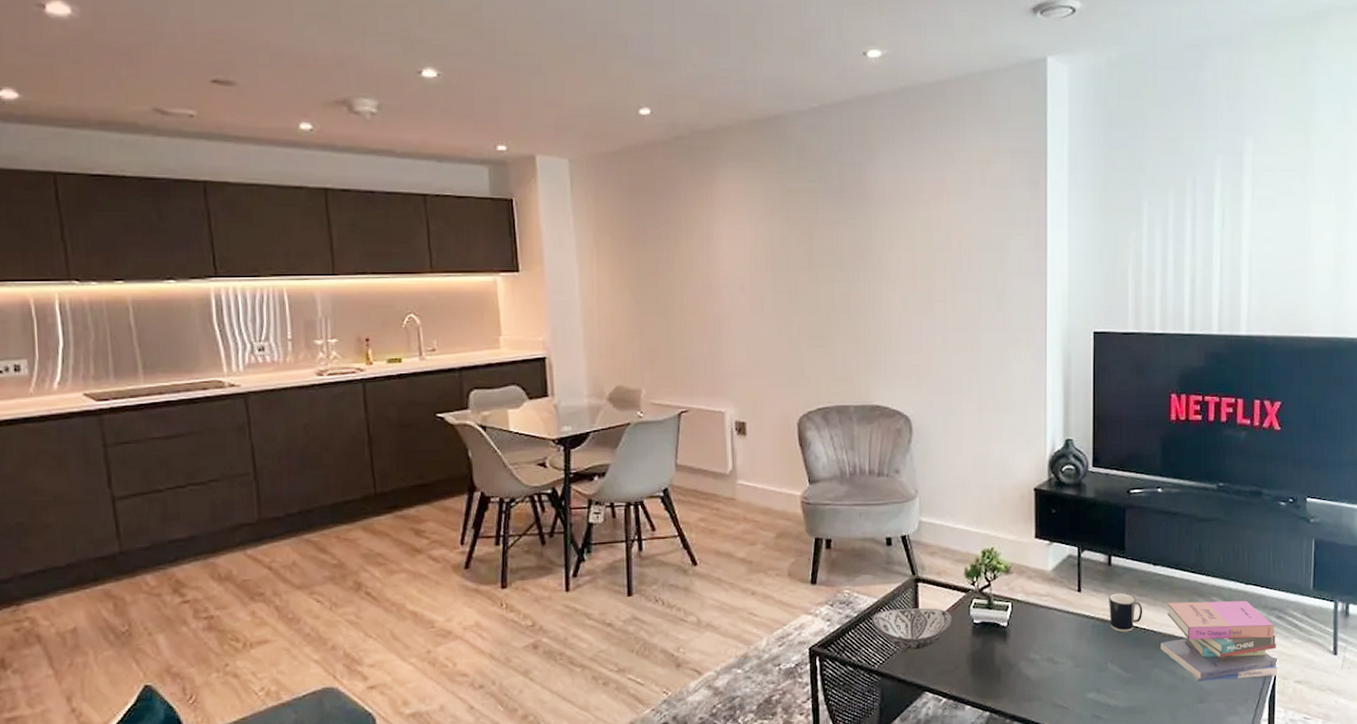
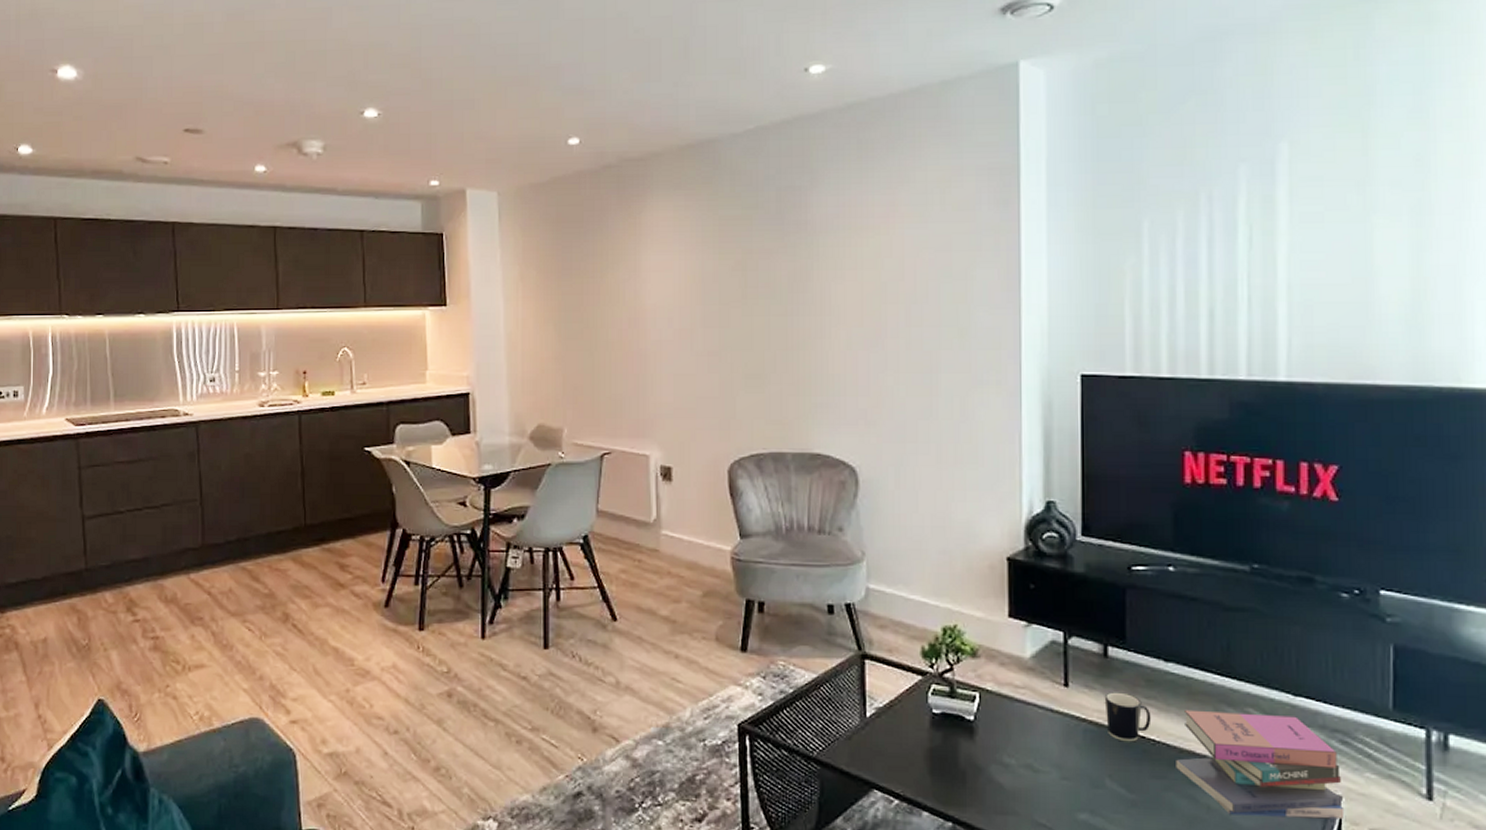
decorative bowl: present [872,608,953,650] -> none [810,688,907,738]

